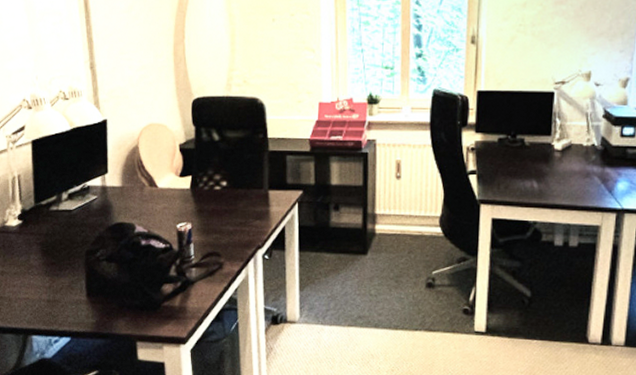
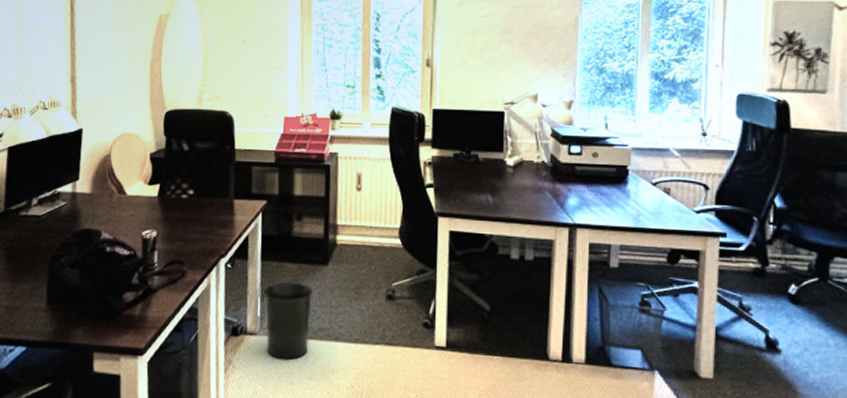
waste bin: none [301,271,353,347] -> present [262,282,314,360]

